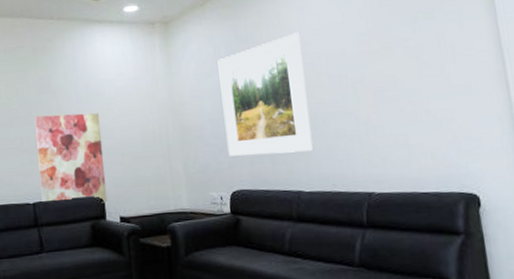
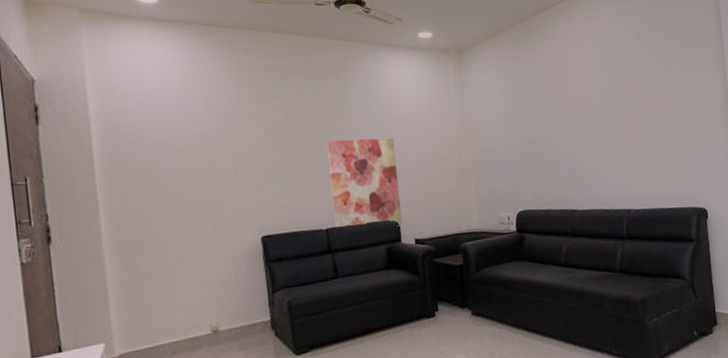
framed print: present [218,32,315,156] -> none [506,67,587,180]

